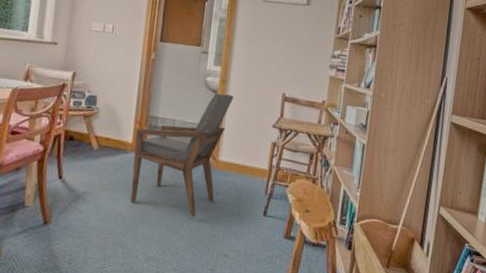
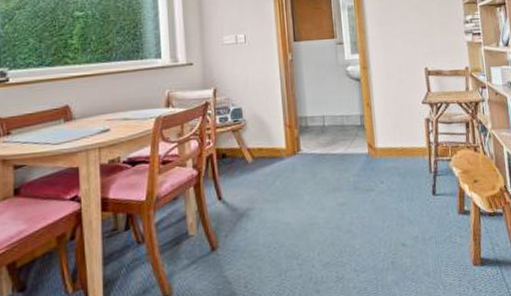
armchair: present [131,93,234,217] -> none [288,80,380,212]

